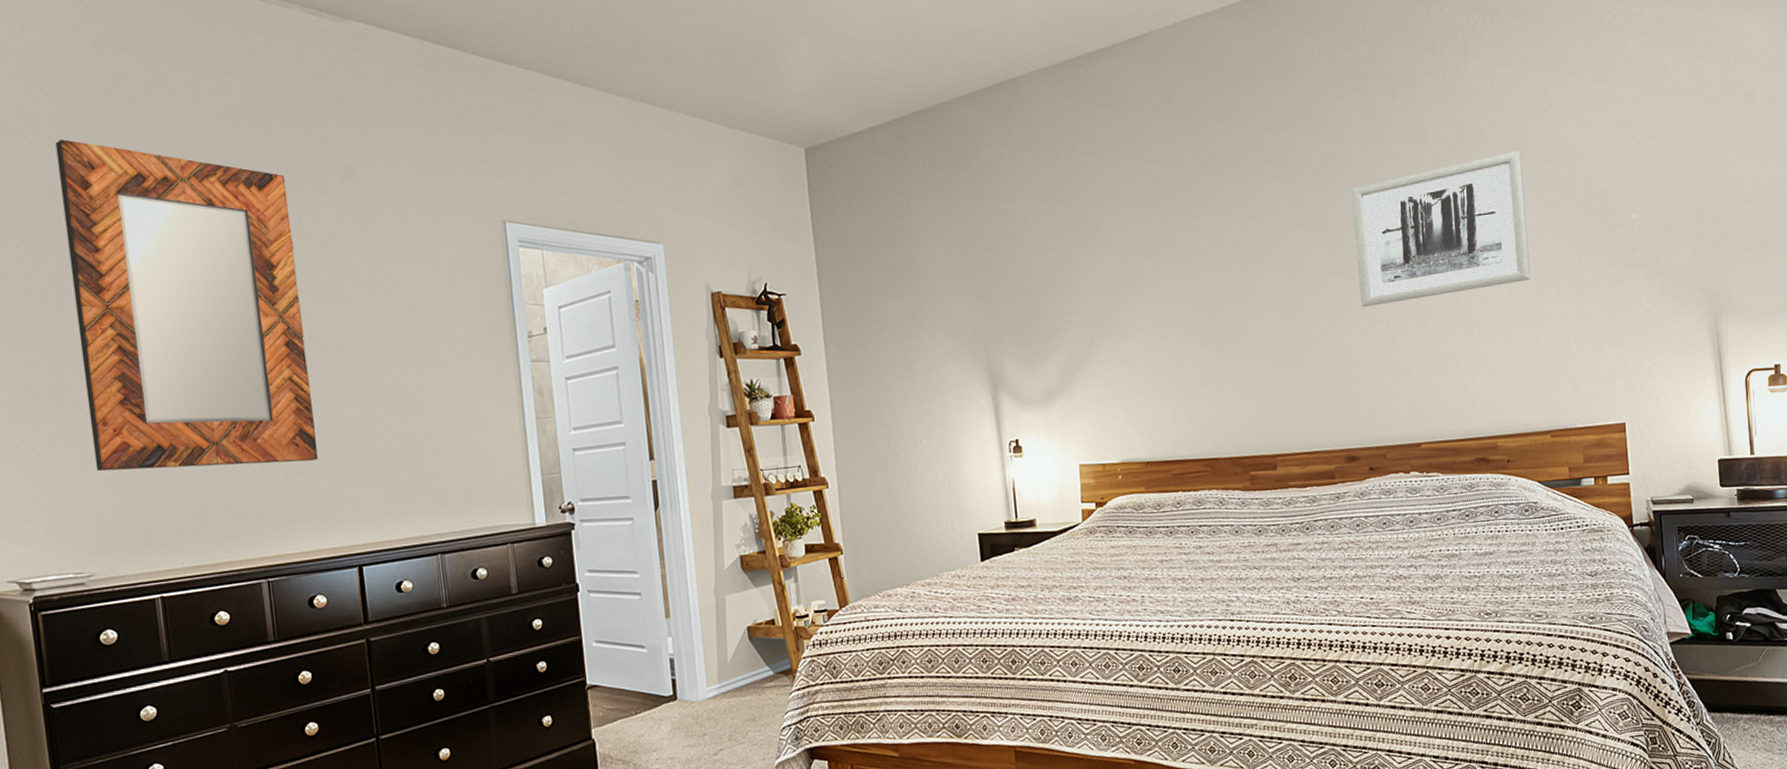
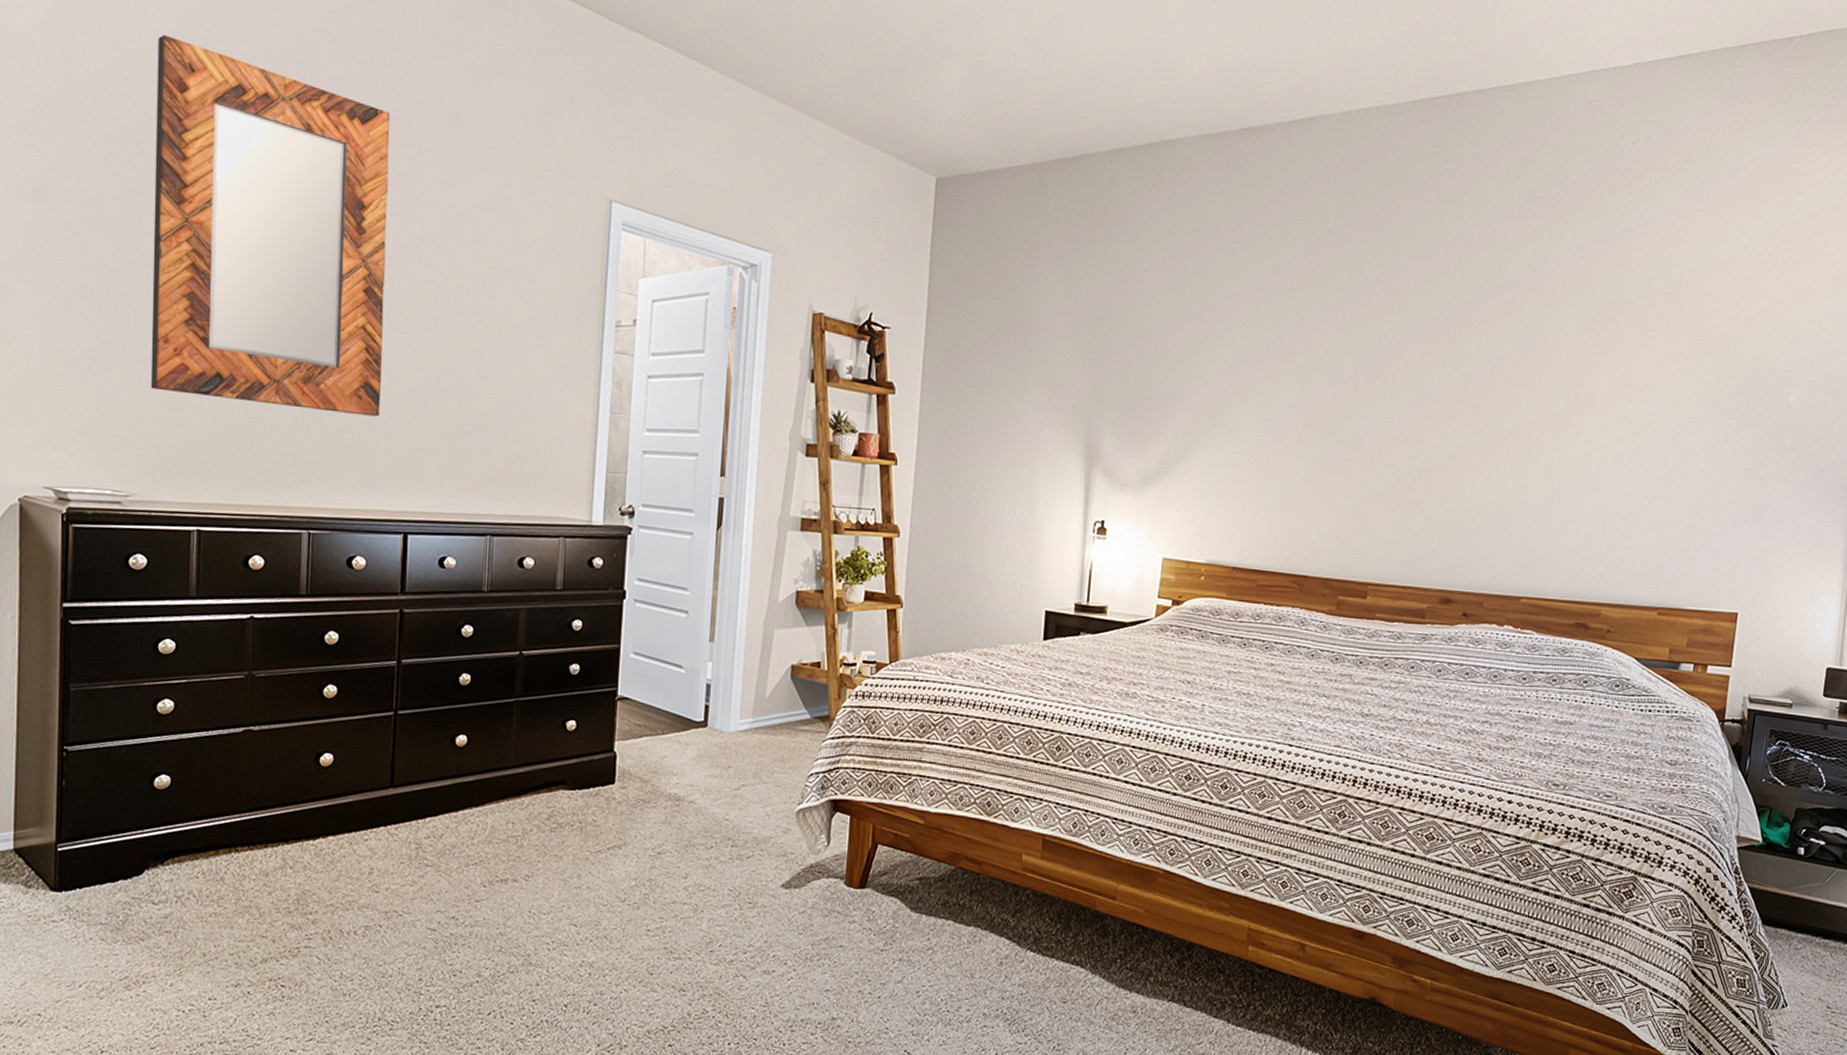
wall art: present [1351,151,1531,307] -> none [1486,308,1686,448]

